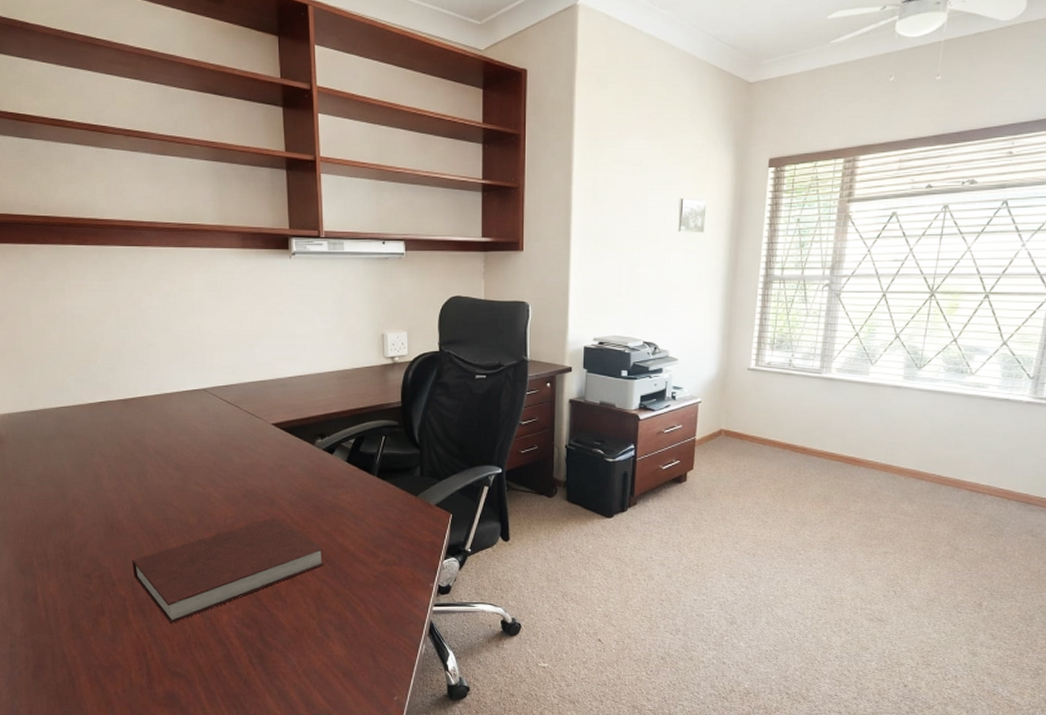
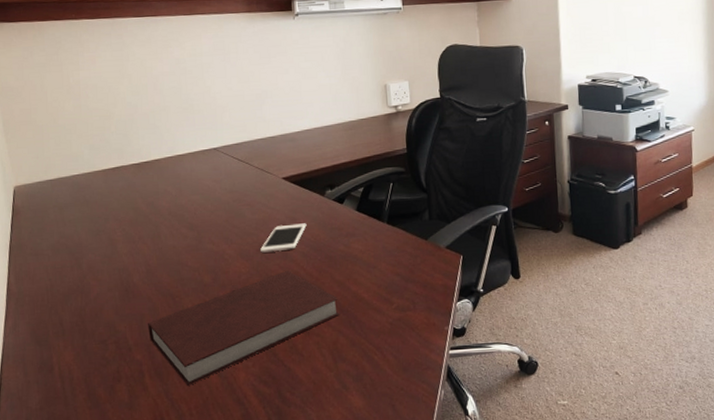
cell phone: none [247,471,295,498] -> present [260,223,307,253]

